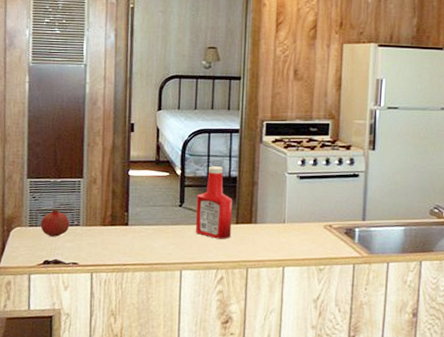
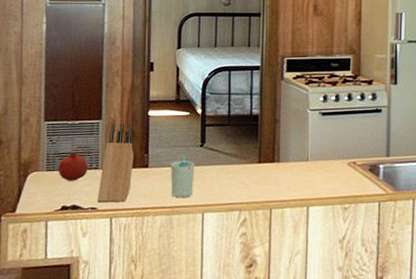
knife block: none [78,182,114,259] -> present [97,123,134,203]
cup: none [149,214,173,256] -> present [170,154,194,198]
ketchup bottle: present [195,166,233,239] -> none [217,104,255,180]

